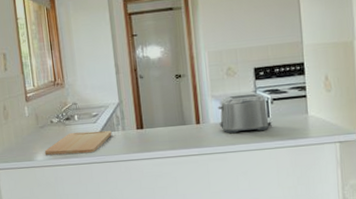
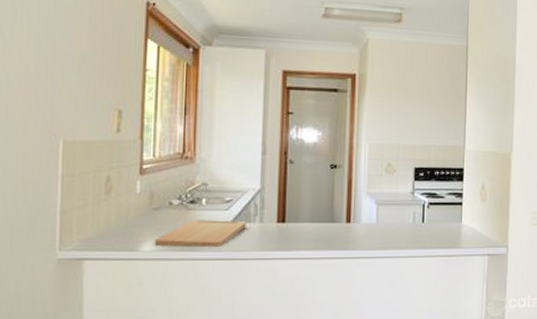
toaster: present [217,93,273,134] -> none [371,194,427,237]

